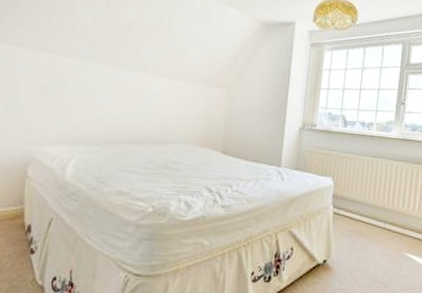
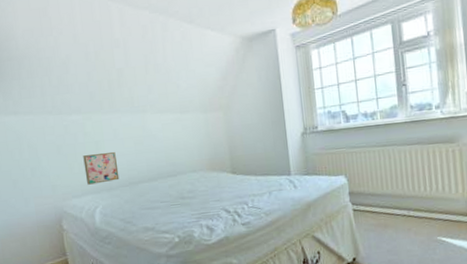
wall art: none [66,102,105,136] -> present [83,151,120,185]

